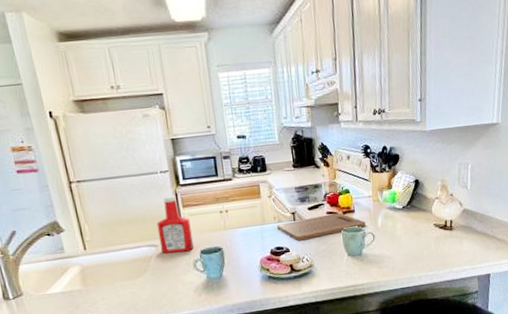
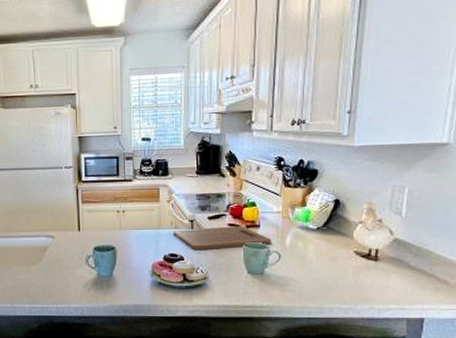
ketchup bottle: present [156,195,194,254] -> none [56,191,88,246]

